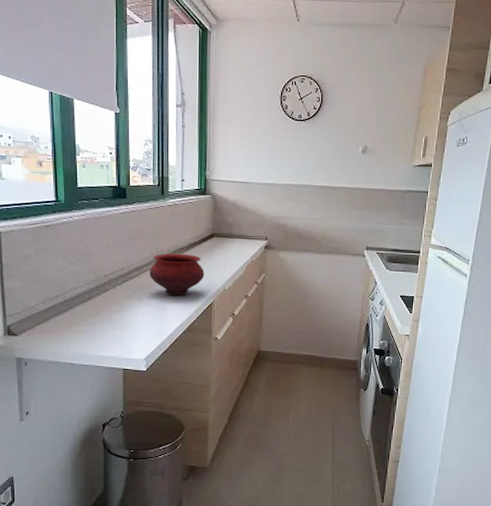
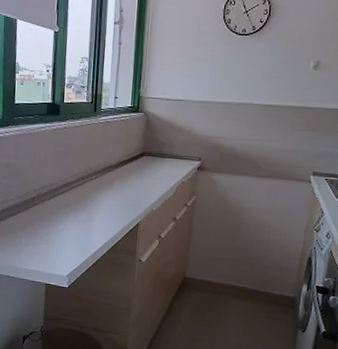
bowl: present [149,253,205,296] -> none [77,171,133,215]

